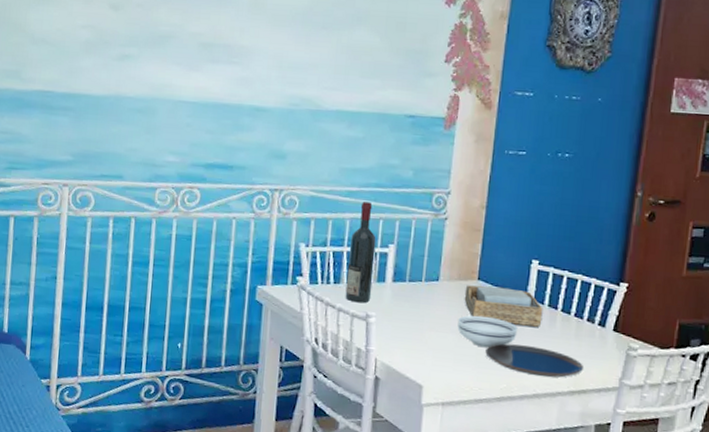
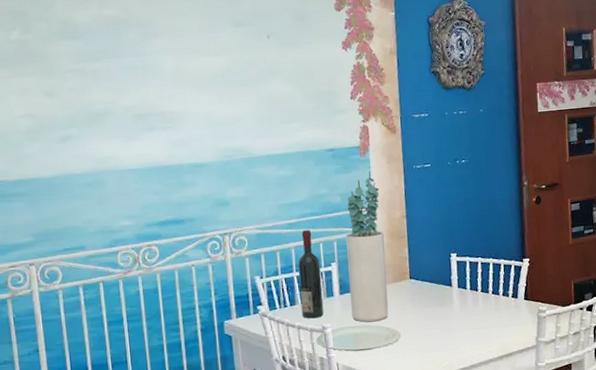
plate: none [355,319,456,352] -> present [315,325,402,352]
vase: none [402,147,460,321] -> present [345,171,389,323]
bowl: present [457,315,518,349] -> none [399,308,450,335]
napkin holder: present [464,285,543,327] -> none [401,280,468,312]
plate: present [485,344,584,378] -> none [426,325,507,350]

